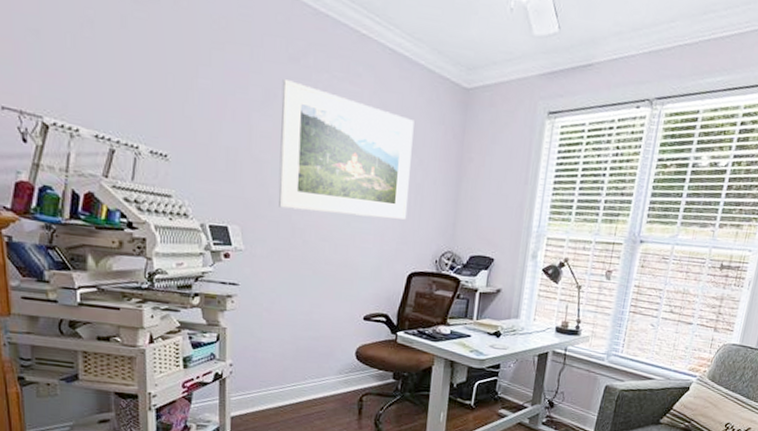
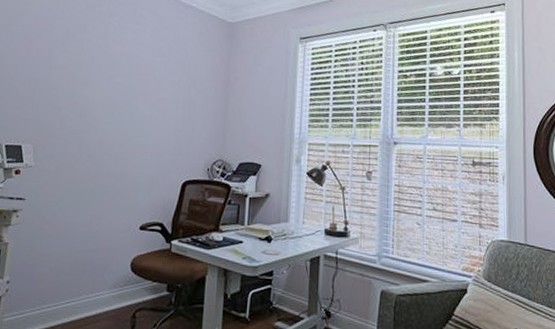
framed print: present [278,79,414,220] -> none [68,23,188,133]

